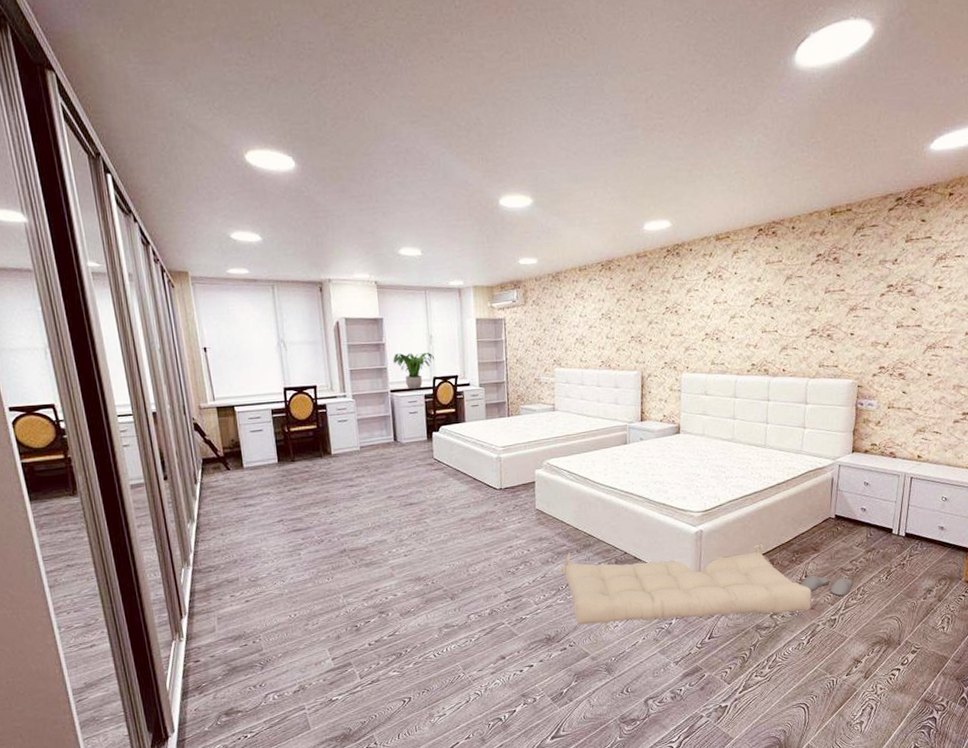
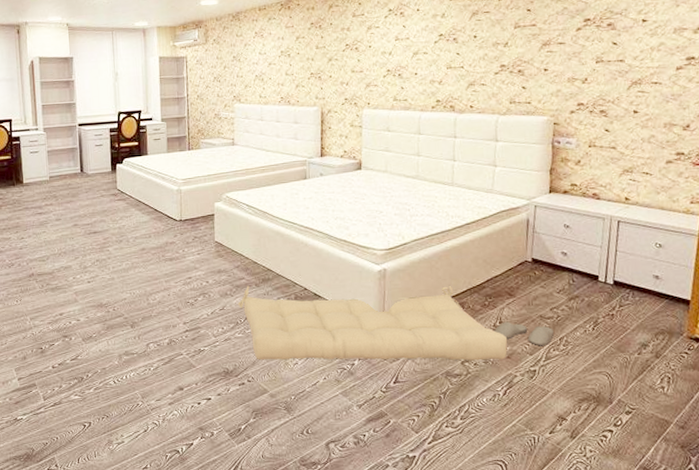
potted plant: present [393,352,435,389] -> none [81,88,120,123]

